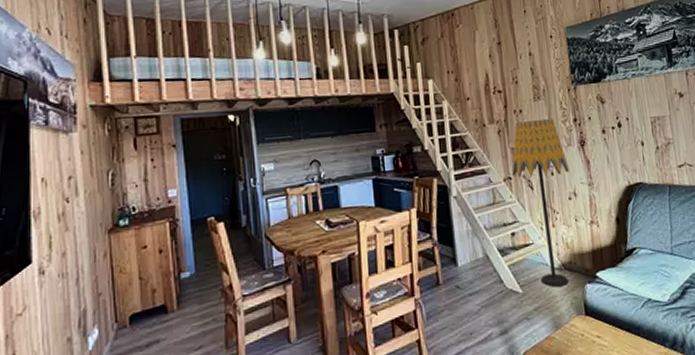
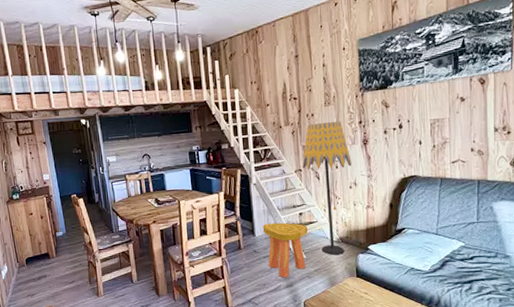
stool: none [466,246,523,322] -> present [262,222,308,278]

